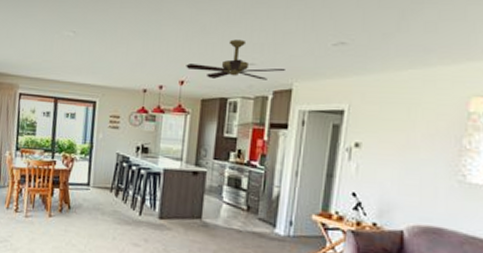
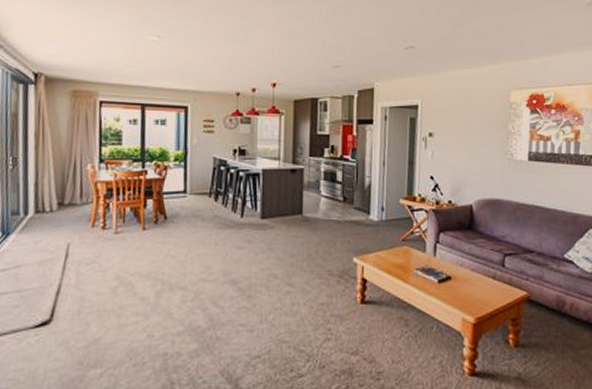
ceiling fan: present [186,39,285,80] -> none [277,44,367,81]

